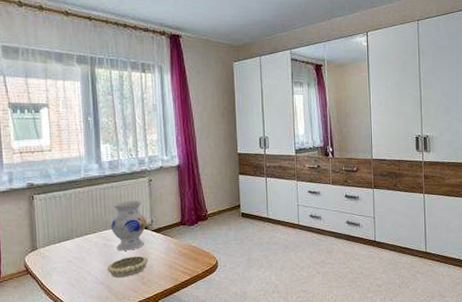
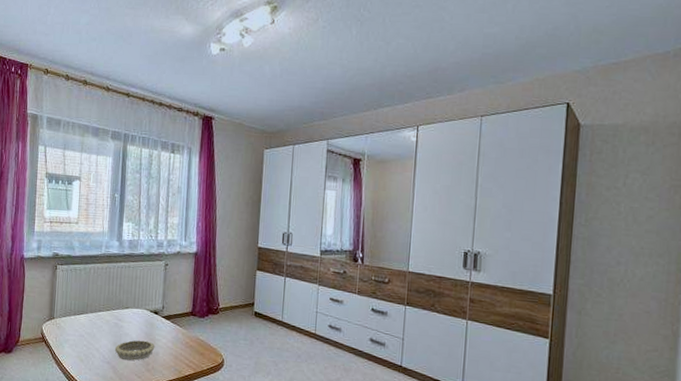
vase: present [110,200,147,251] -> none [123,282,158,334]

